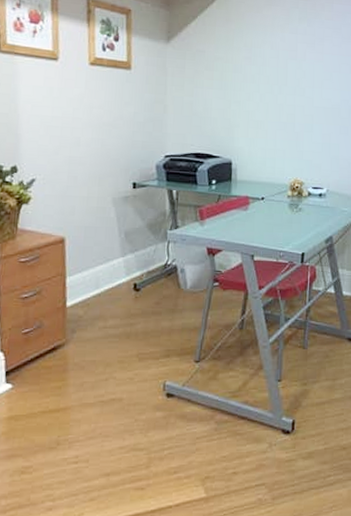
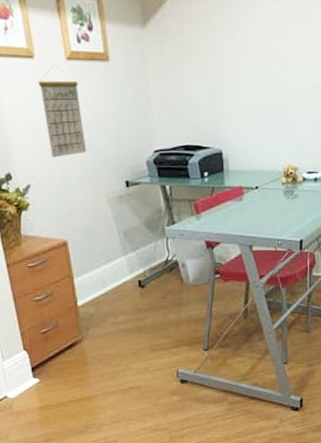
calendar: none [58,67,98,155] -> present [38,64,87,158]

